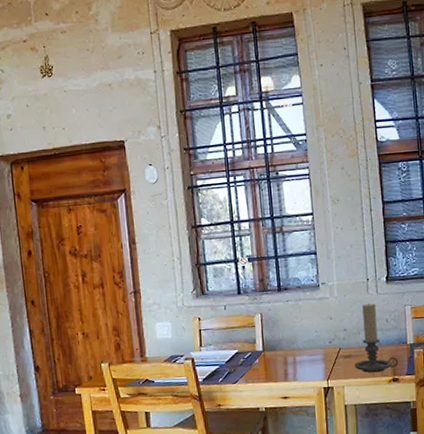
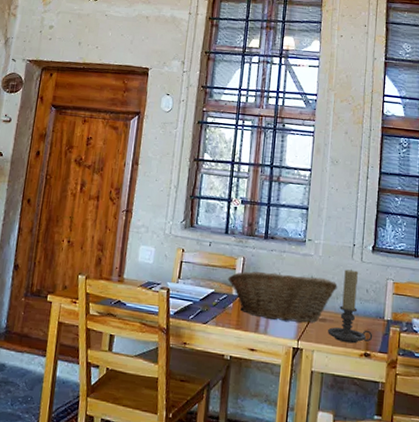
fruit basket: none [249,317,358,367] -> present [228,271,338,323]

